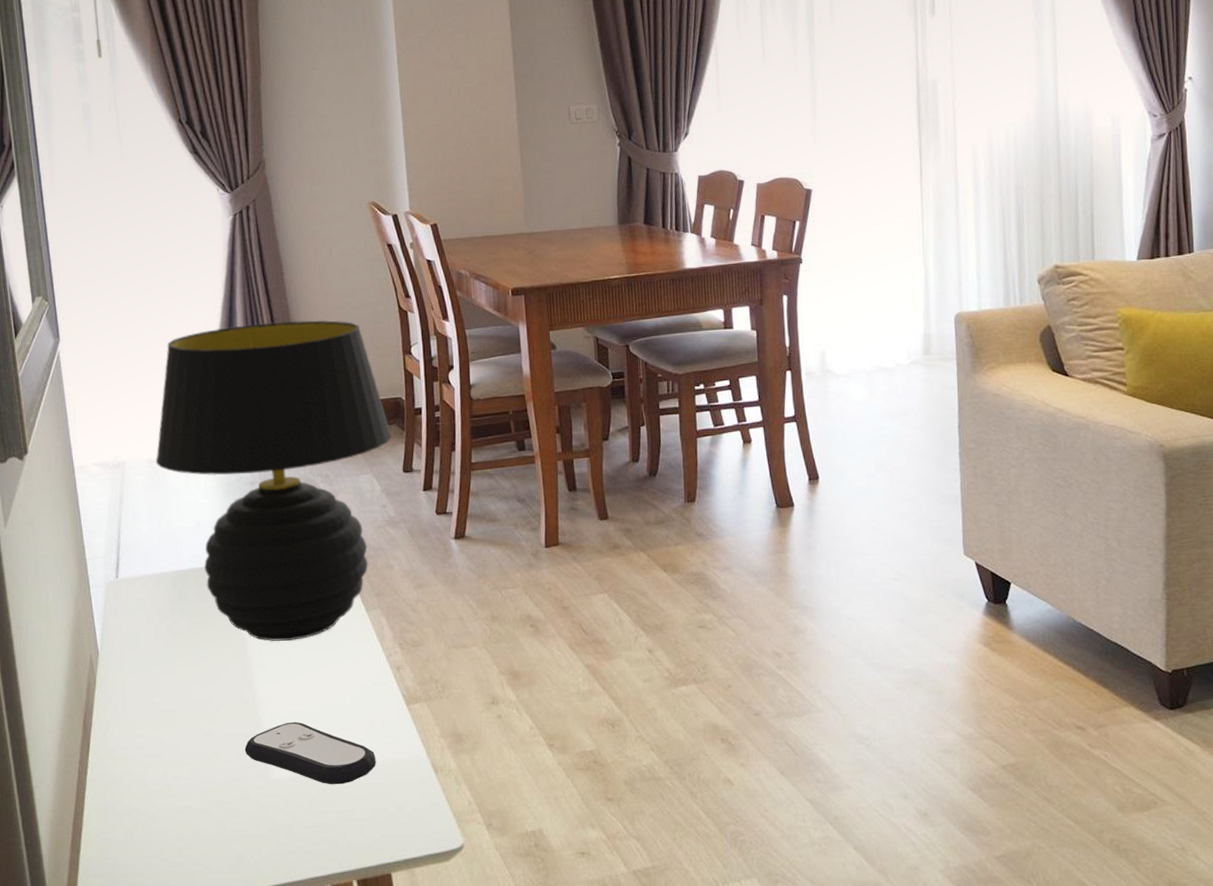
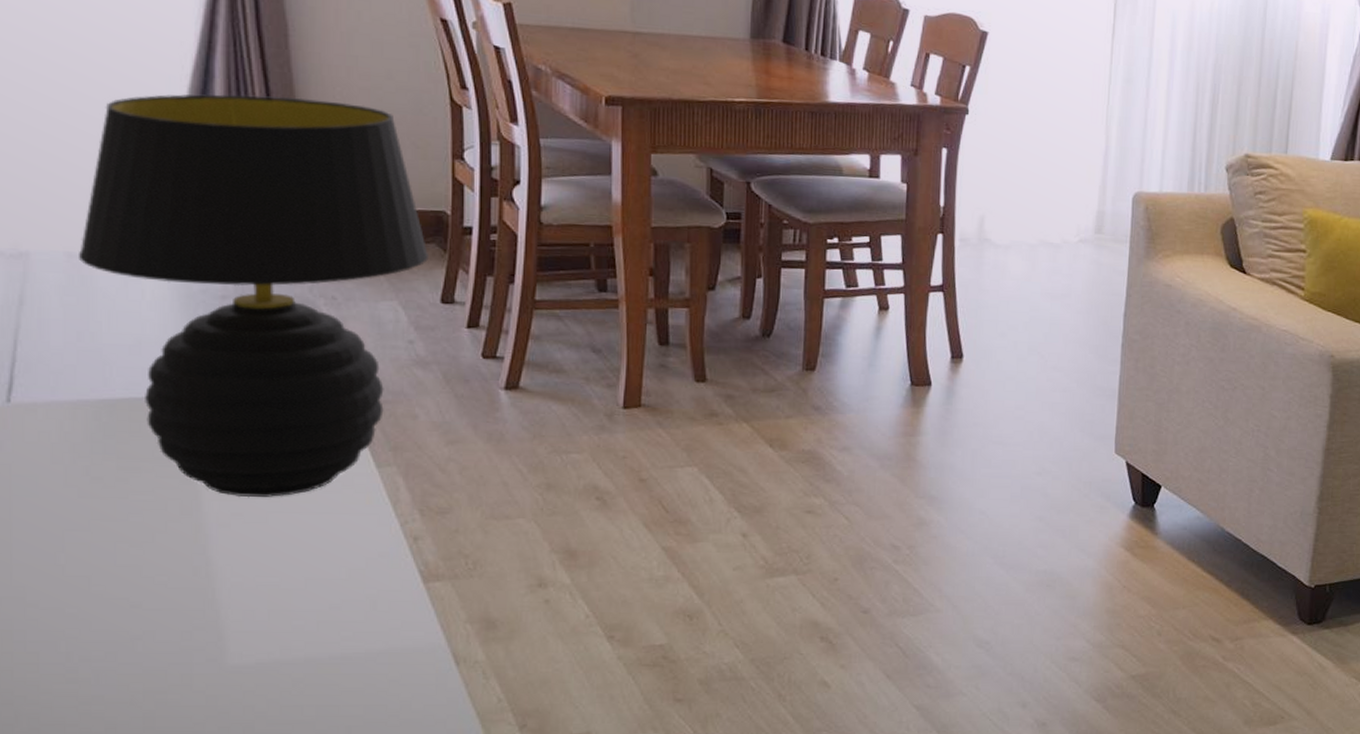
remote control: present [244,721,376,785] -> none [190,596,377,675]

